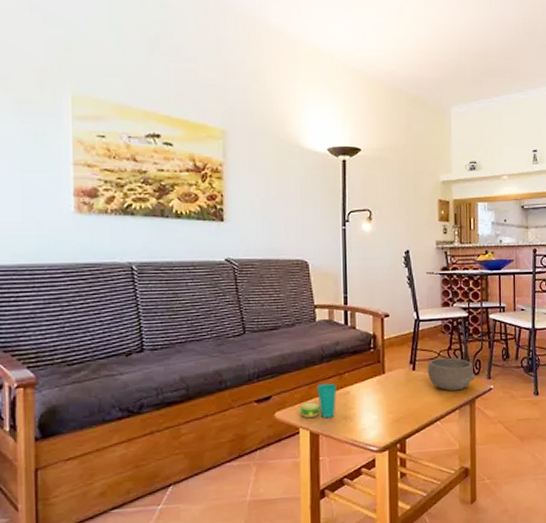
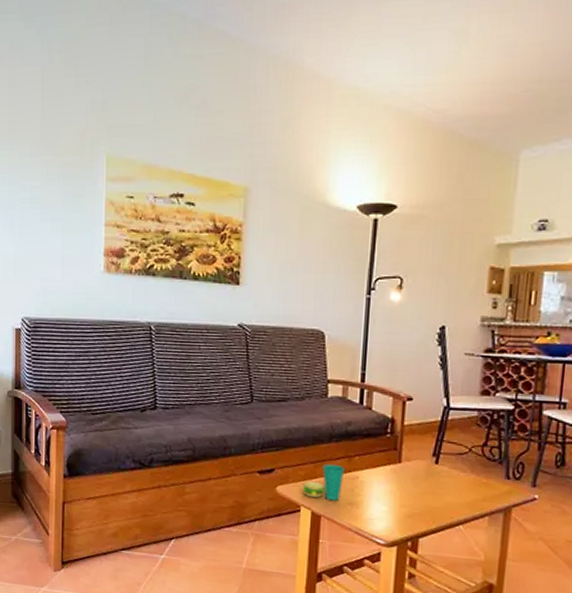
bowl: present [428,357,475,391] -> none [454,453,514,495]

